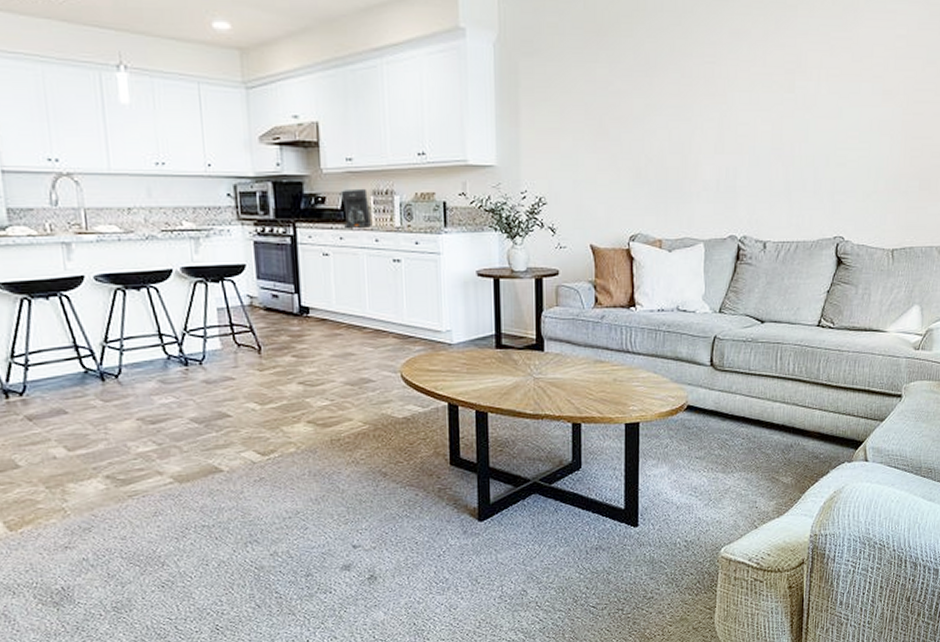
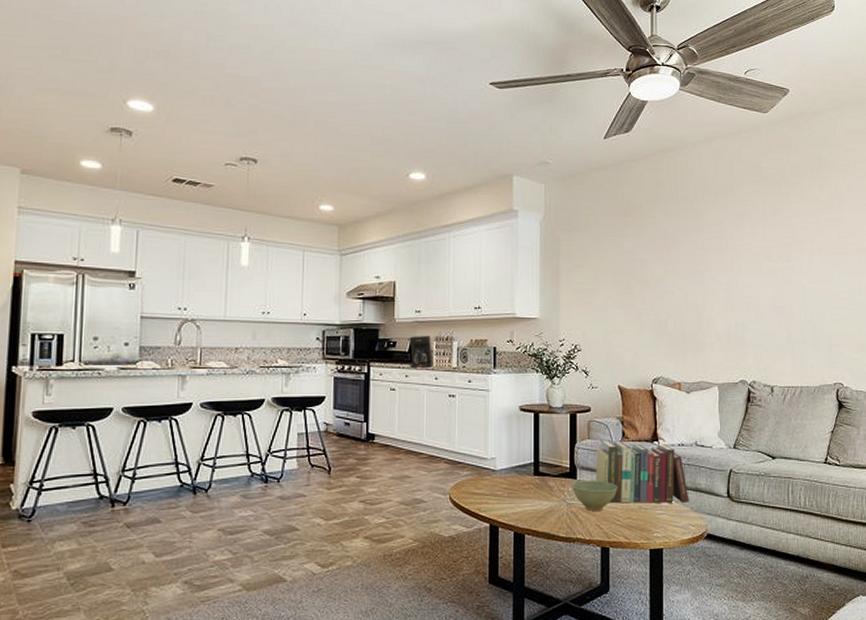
bowl: none [539,351,591,385] -> present [572,480,618,511]
books: none [565,307,669,376] -> present [596,440,689,504]

